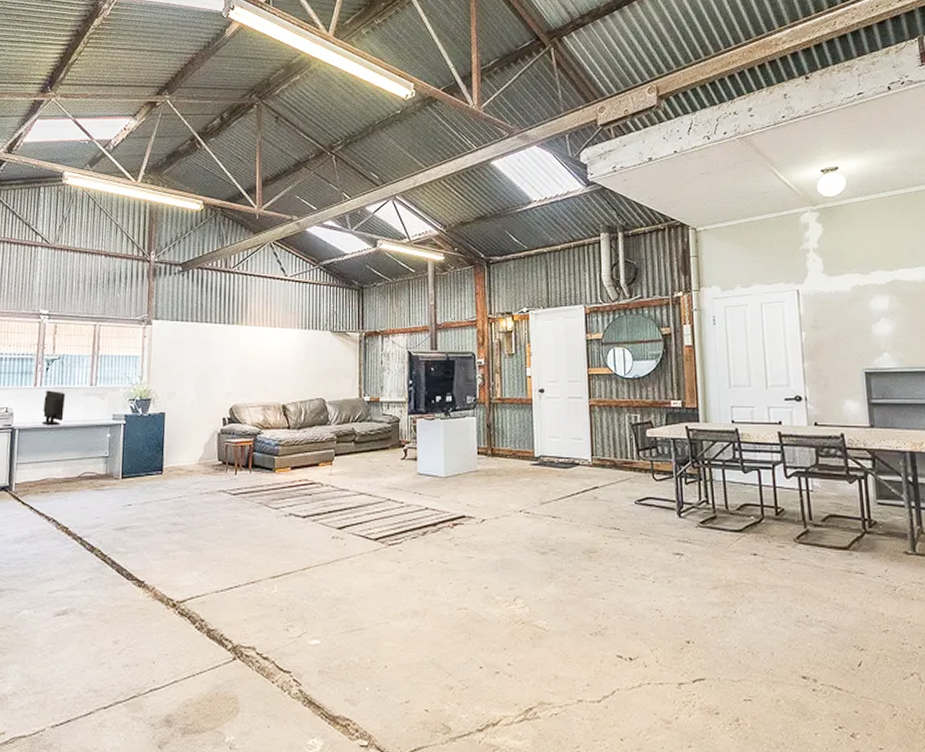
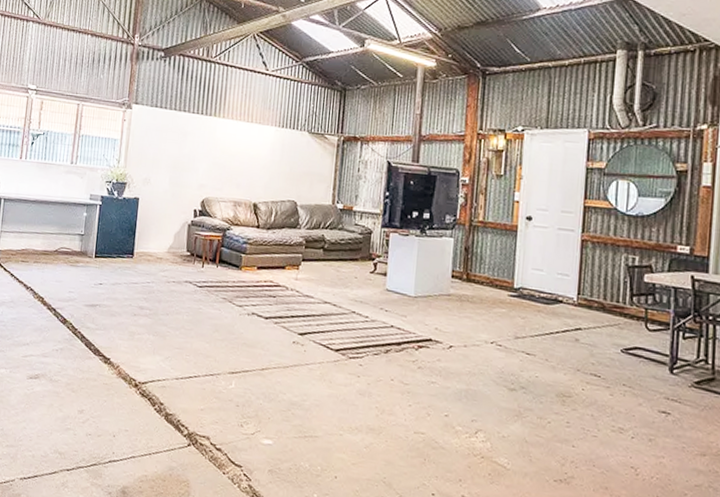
computer monitor: present [41,390,65,425] -> none [24,164,48,199]

